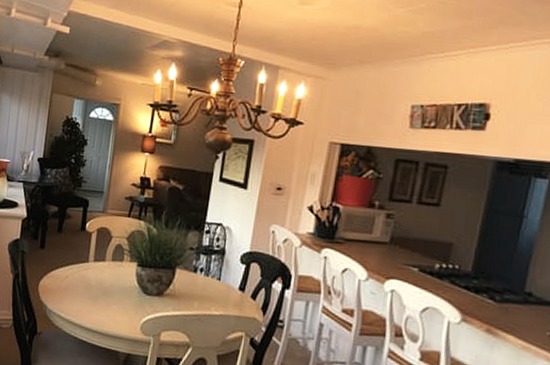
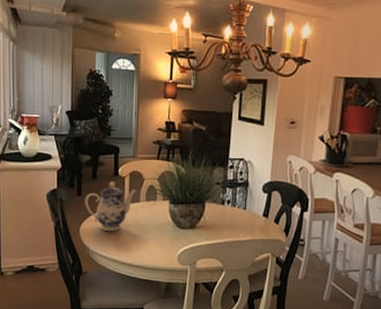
teapot: none [47,236,103,291] -> present [85,182,137,231]

